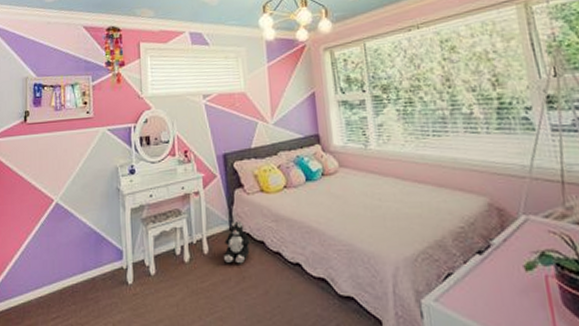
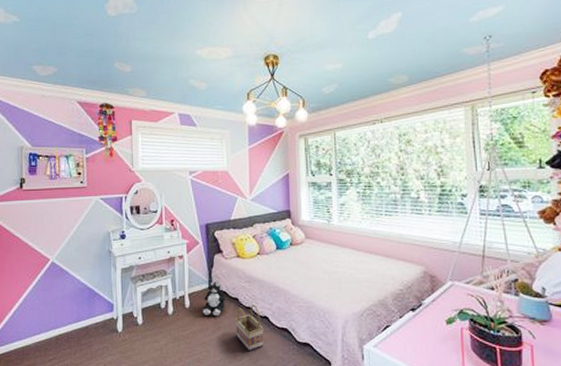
basket: none [262,248,298,308] -> present [235,304,264,351]

